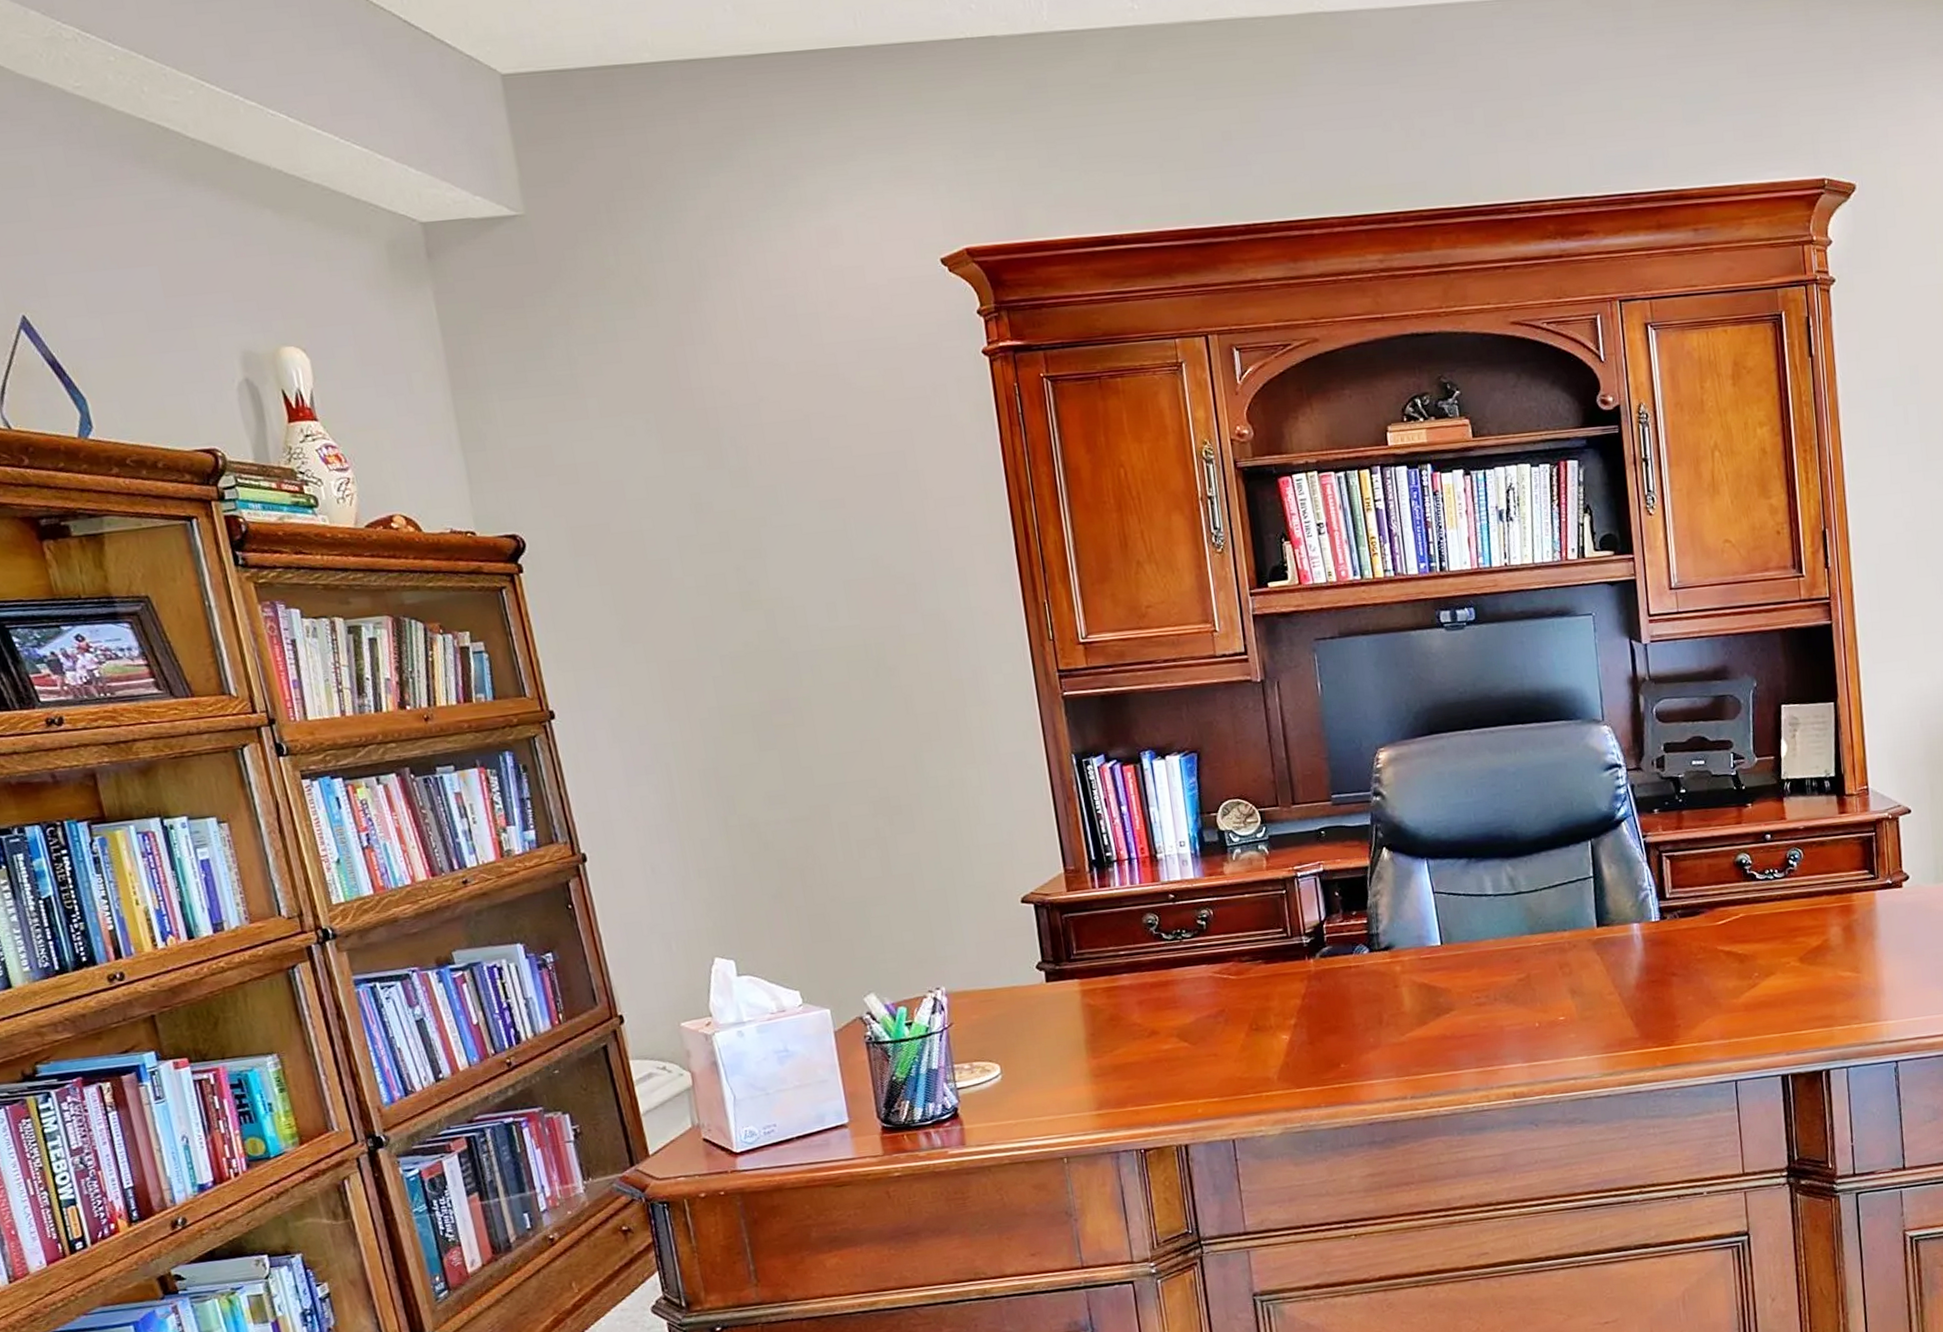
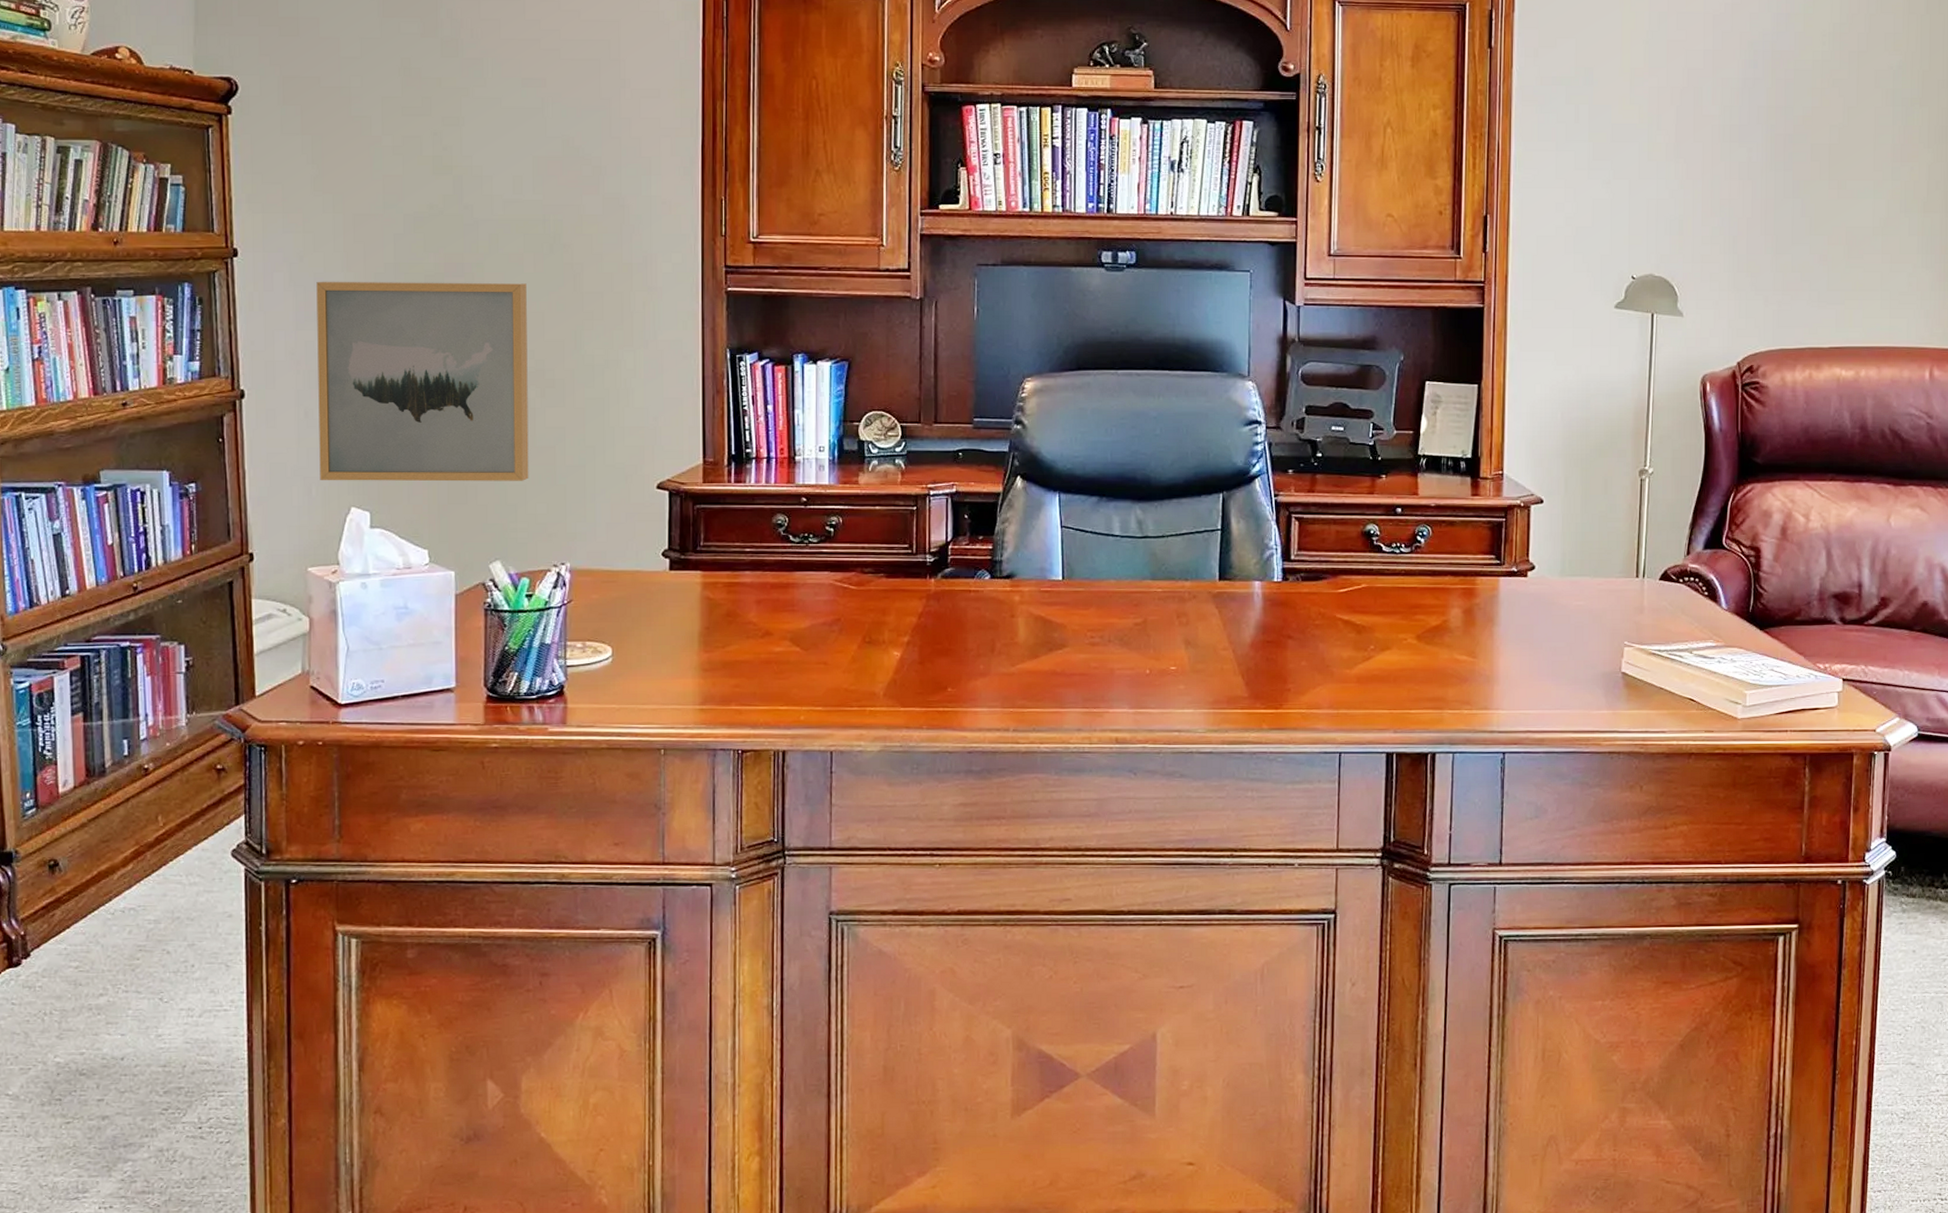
wall art: none [641,712,890,935] -> present [316,281,529,482]

